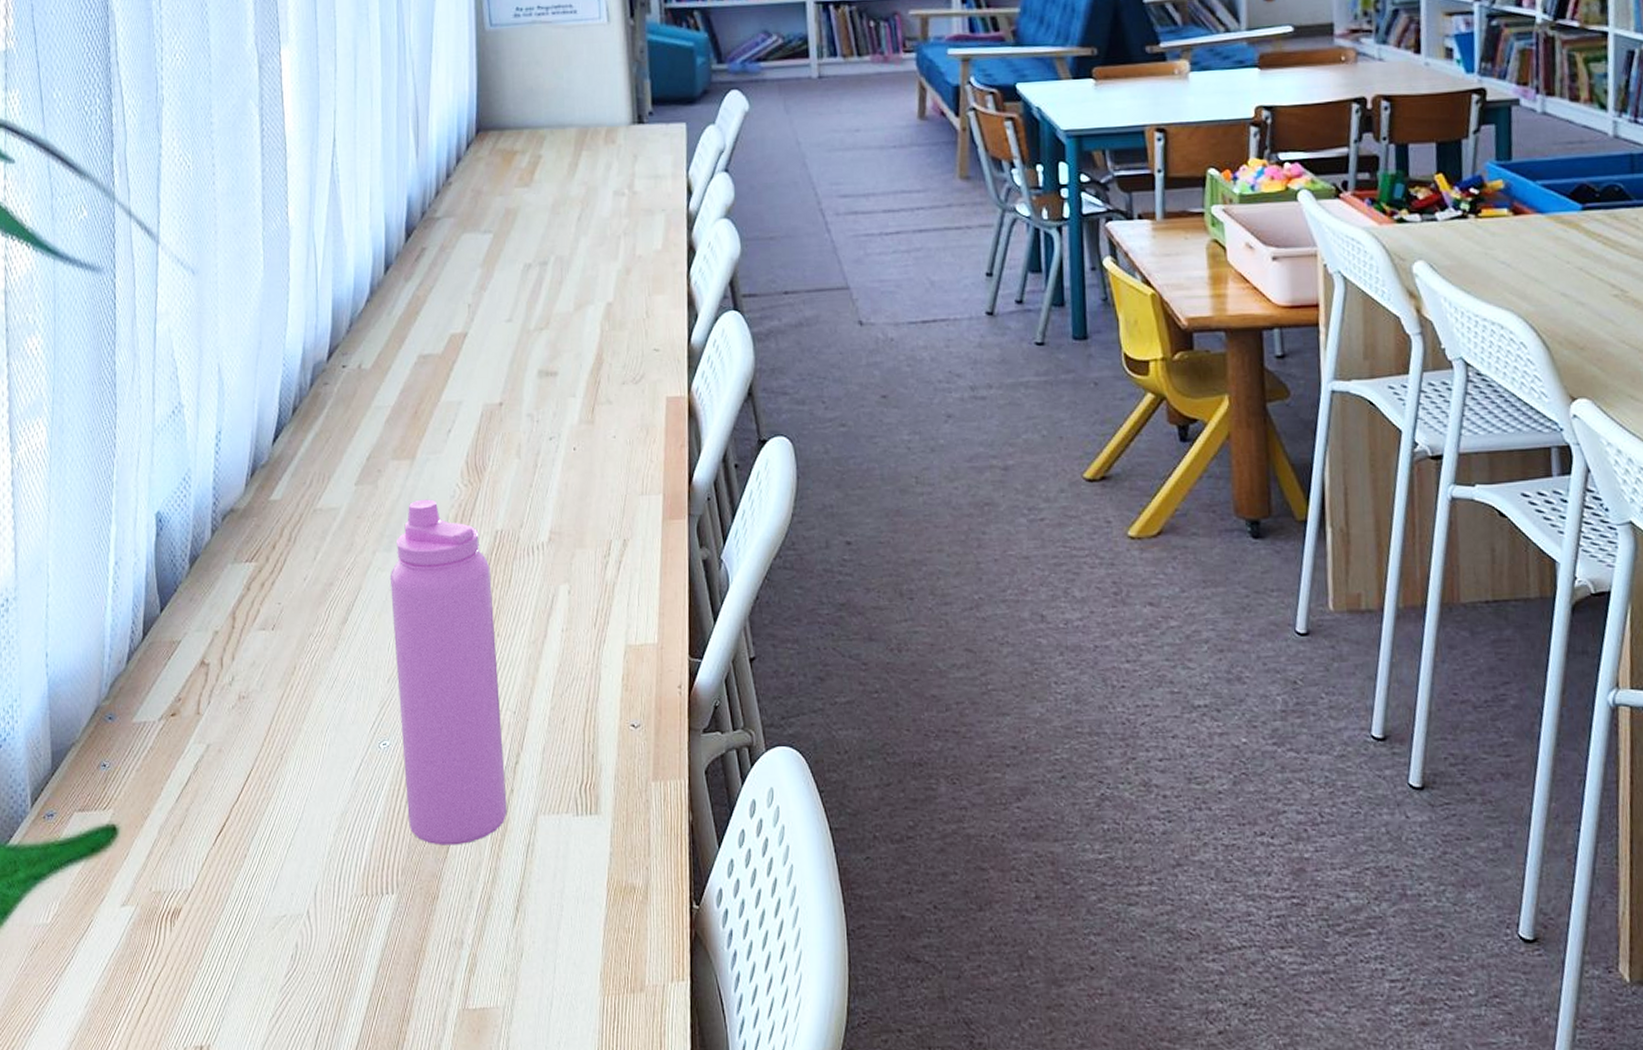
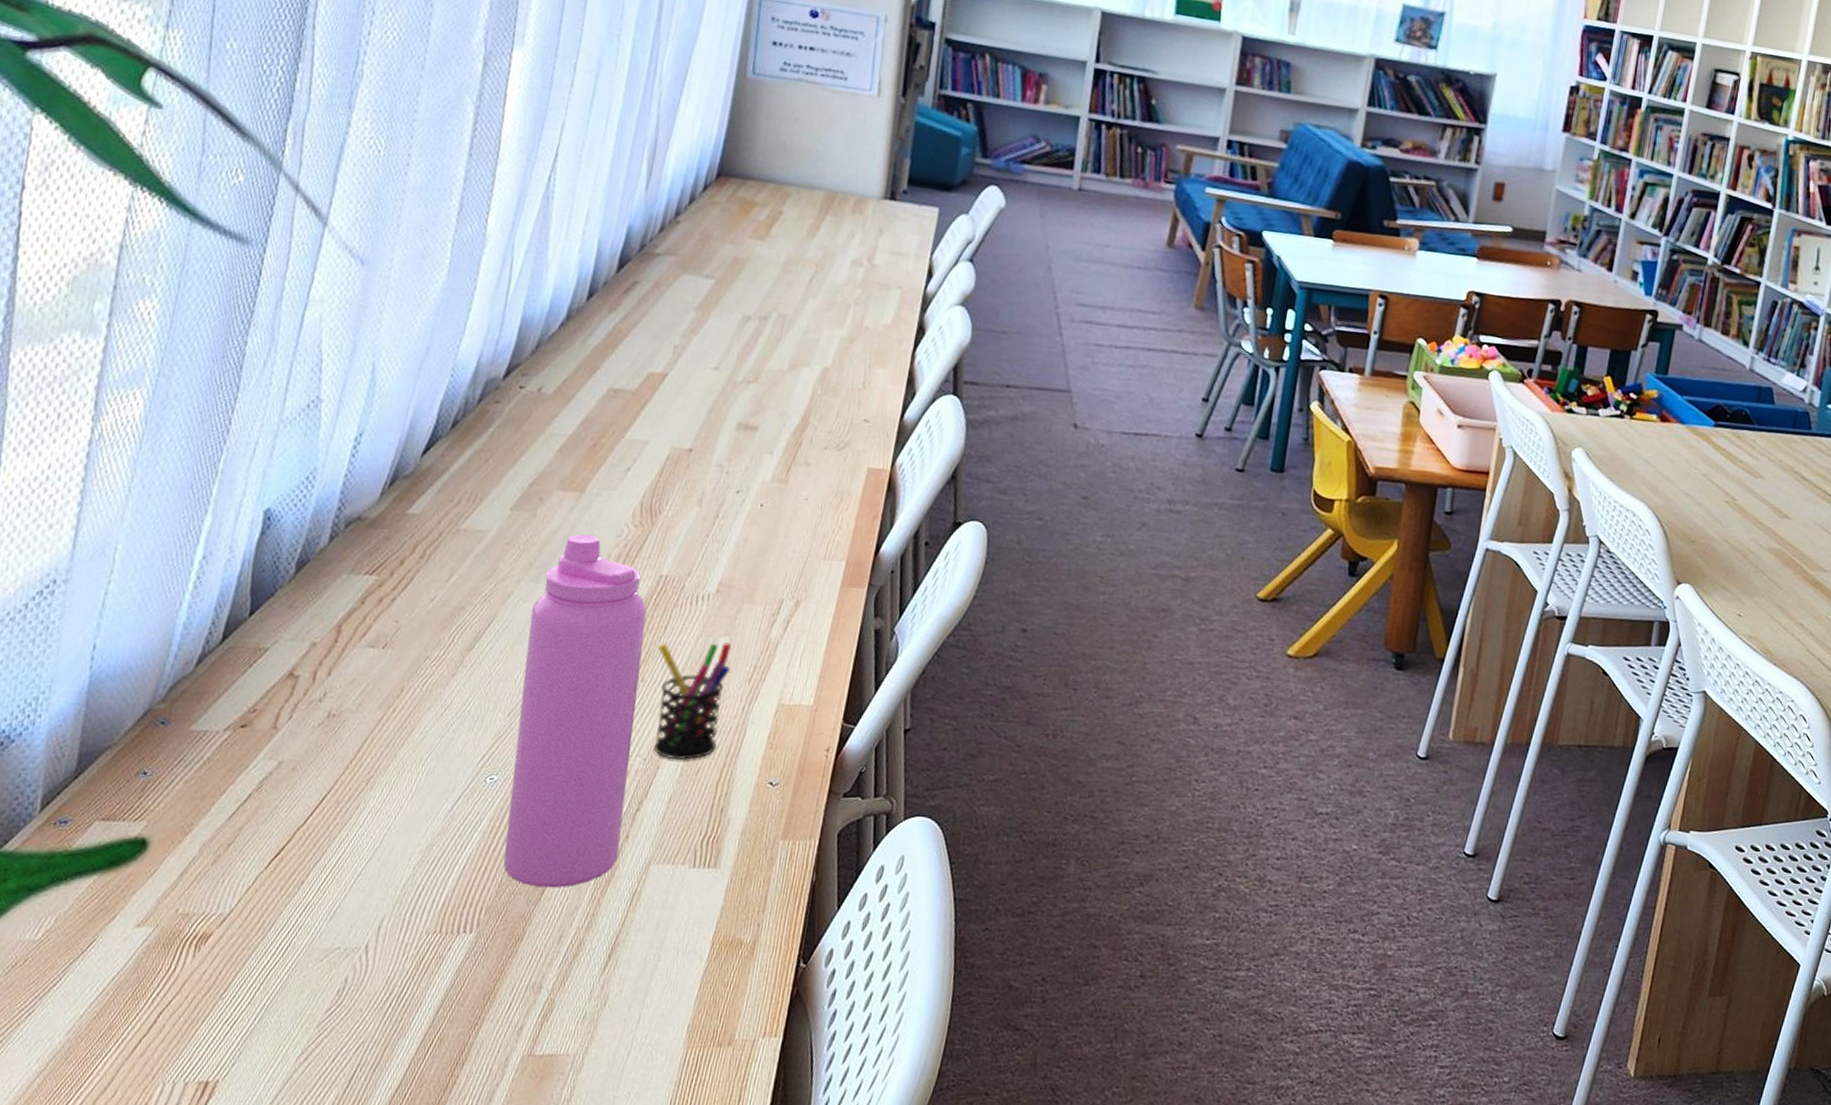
pen holder: none [507,589,576,711] -> present [654,643,732,761]

